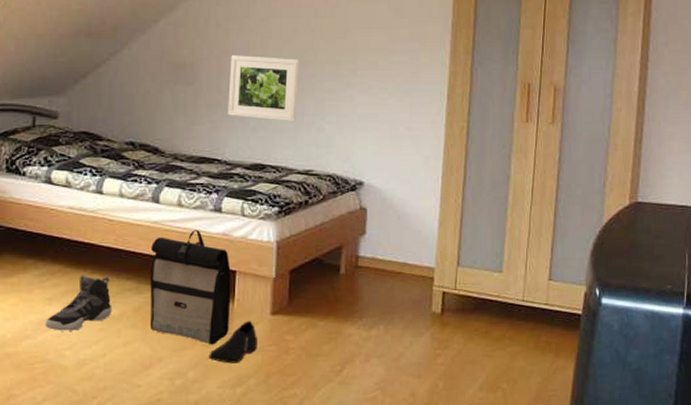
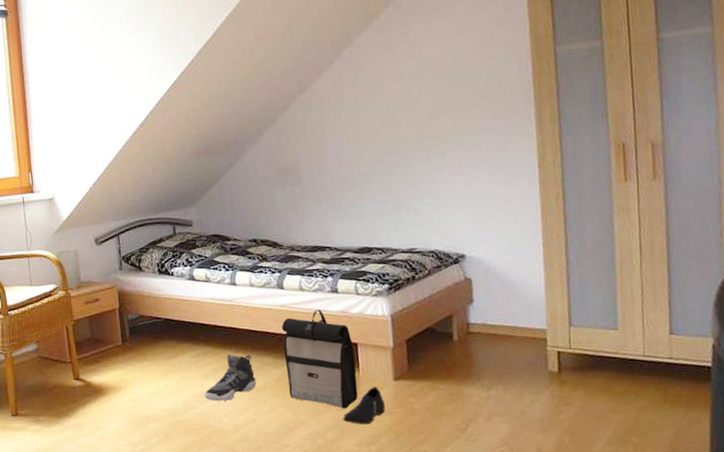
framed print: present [228,55,300,122] -> none [328,150,394,208]

